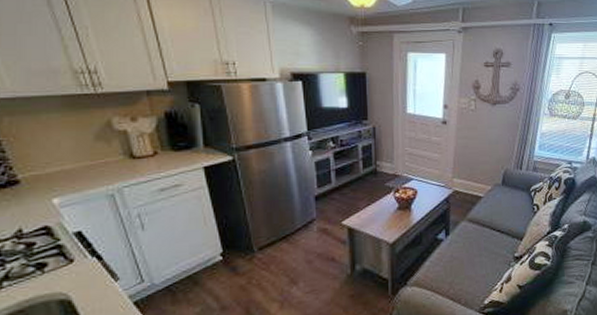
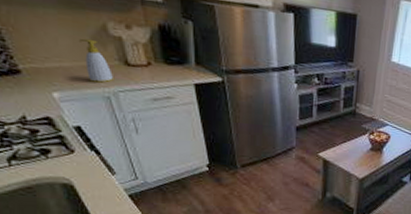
soap bottle: none [83,137,119,181] -> present [79,38,114,83]

